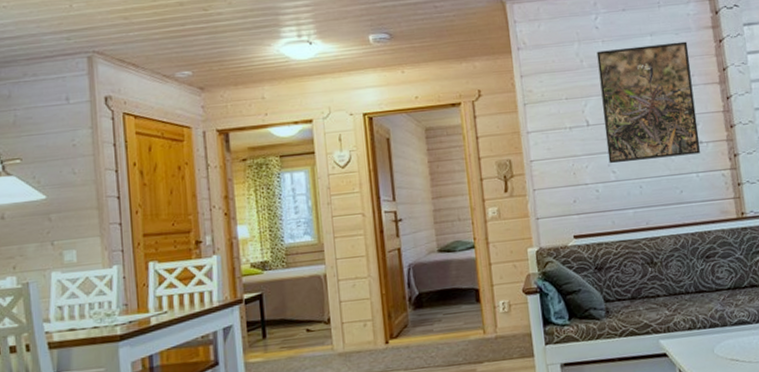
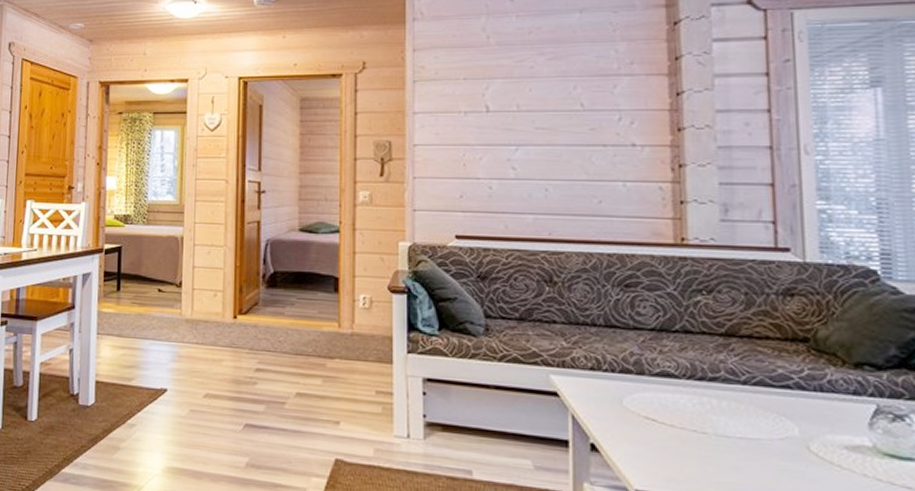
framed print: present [596,41,701,164] -> none [507,21,633,159]

